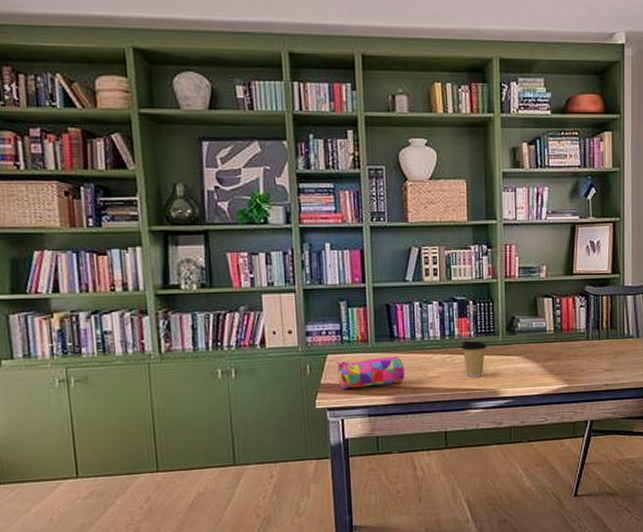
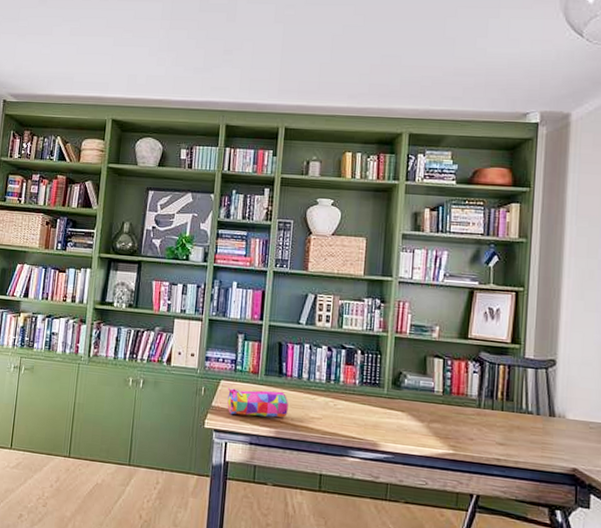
coffee cup: present [460,340,487,377] -> none [344,387,371,426]

